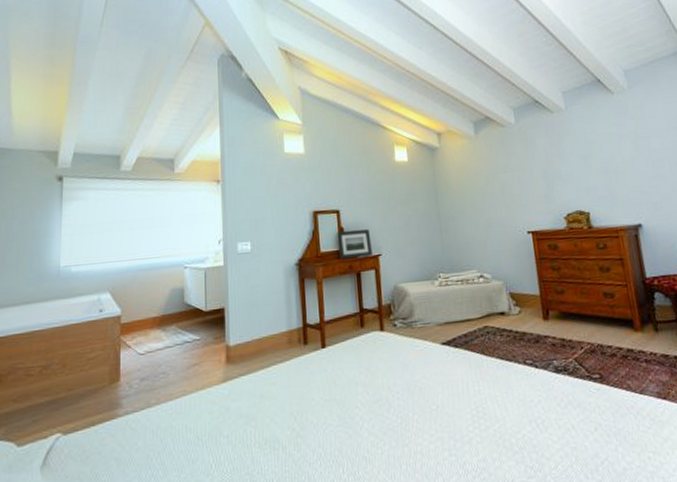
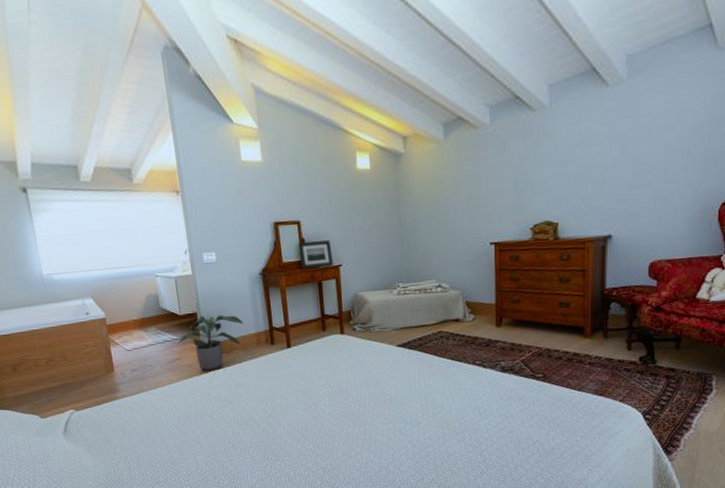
potted plant: none [199,310,274,378] -> present [178,314,243,371]

